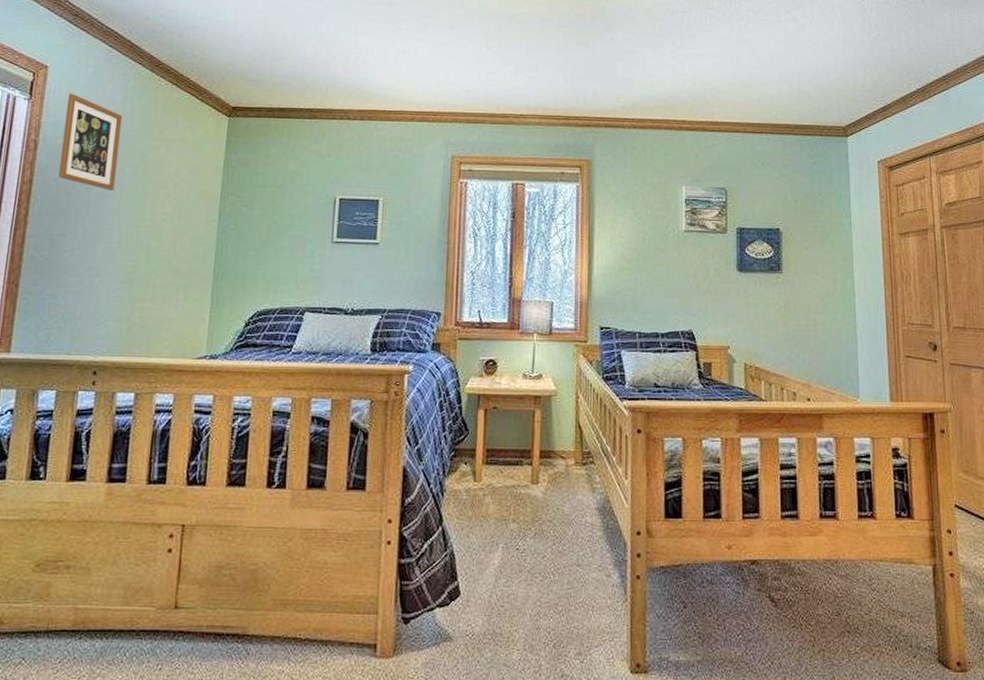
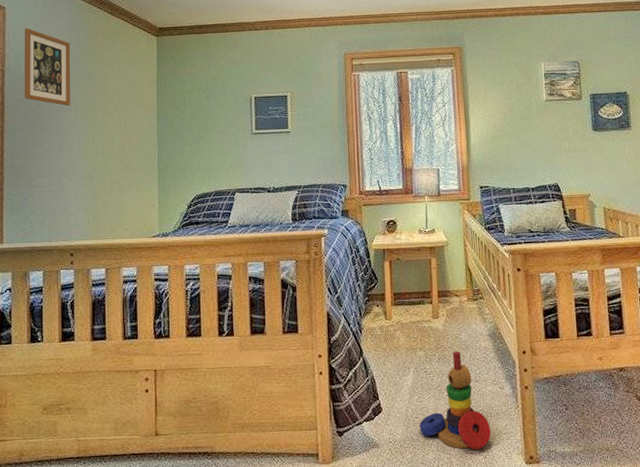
stacking toy: none [504,526,592,652] -> present [419,351,491,451]

